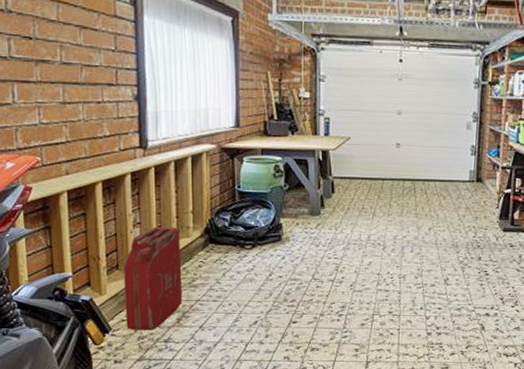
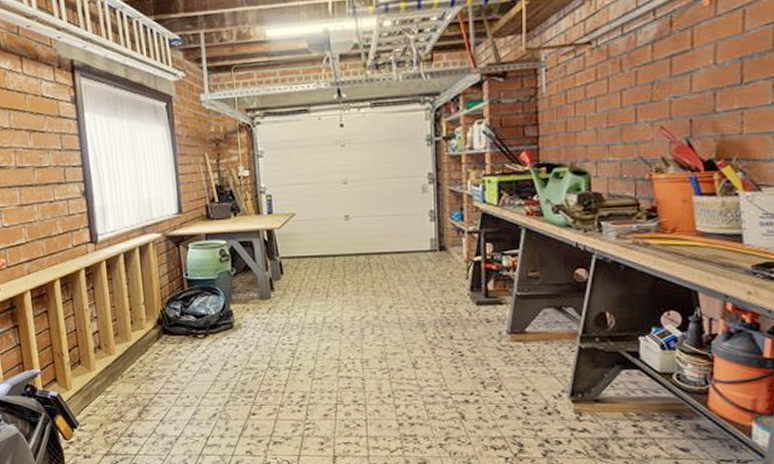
jerry can: present [123,227,183,331] -> none [84,320,142,425]

